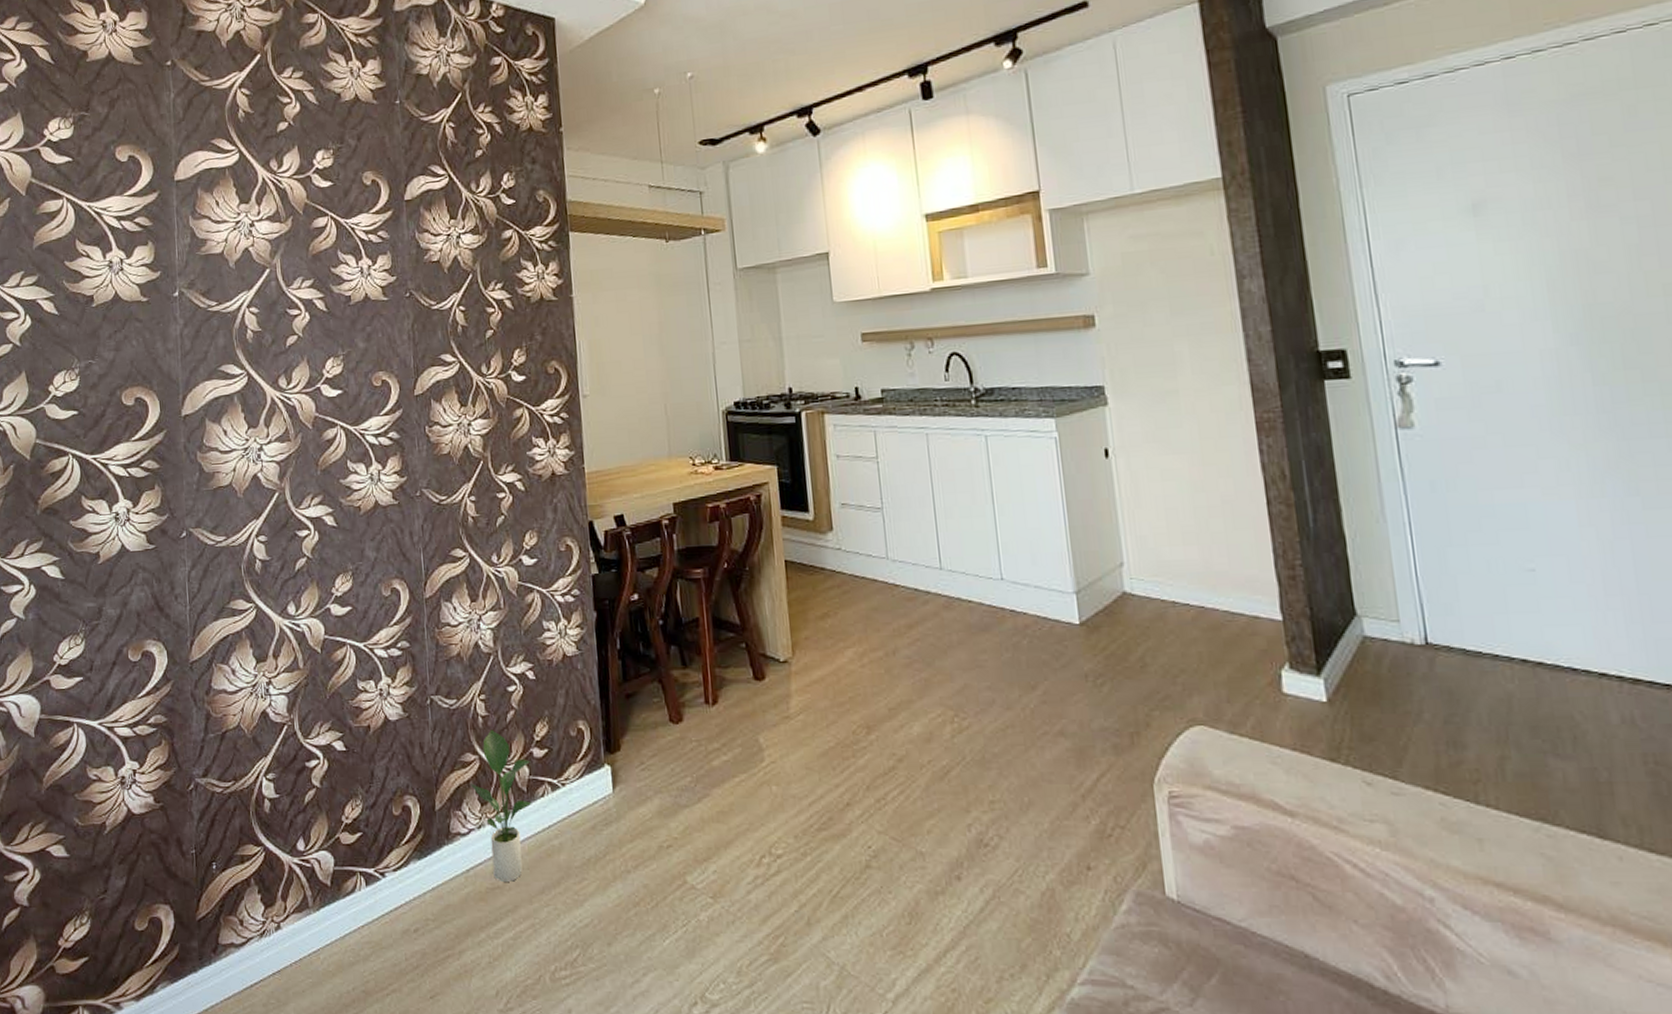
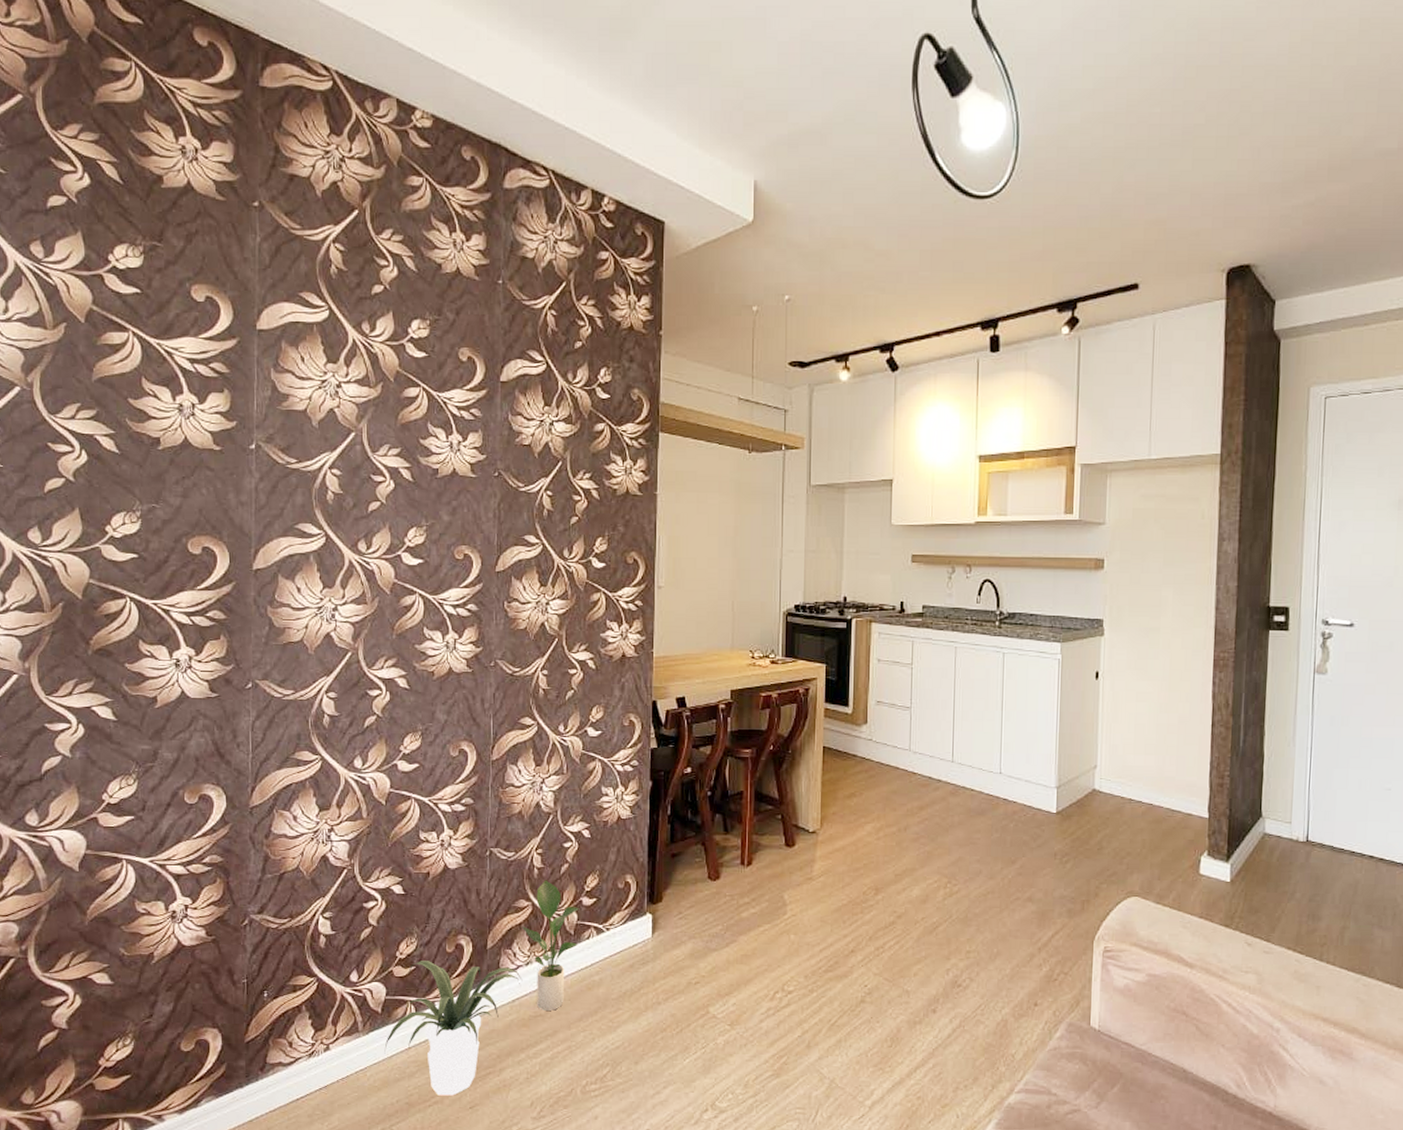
potted plant: none [336,825,476,983] -> present [384,961,523,1096]

